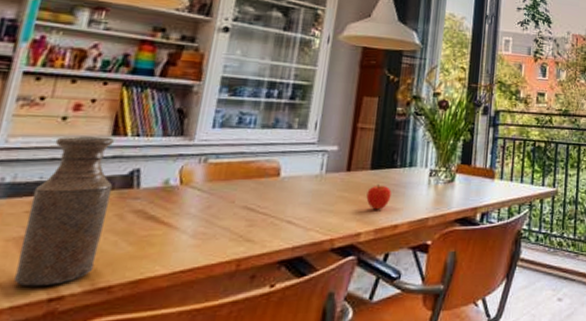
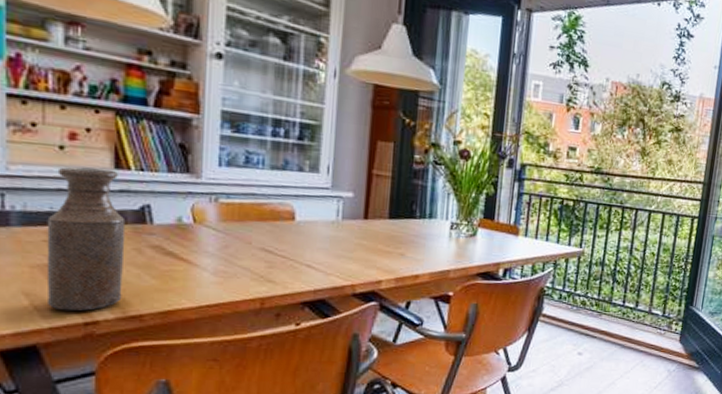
fruit: present [366,183,391,210] -> none [385,233,411,260]

